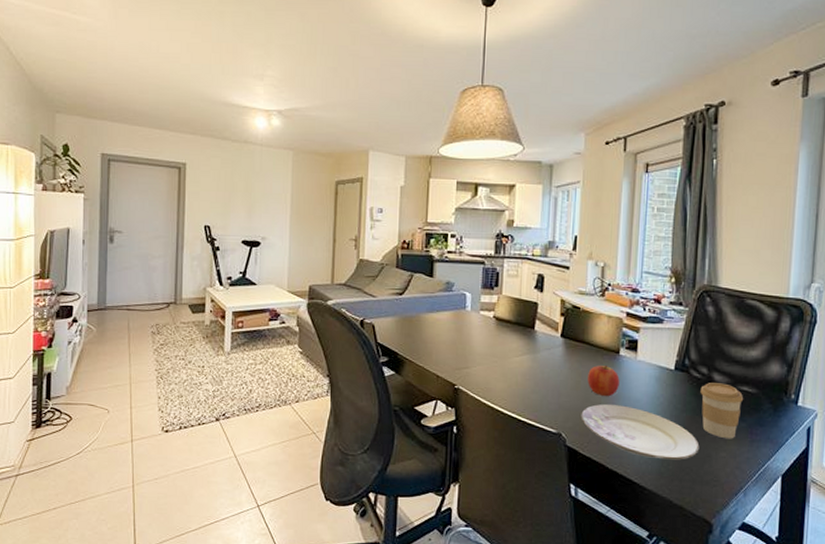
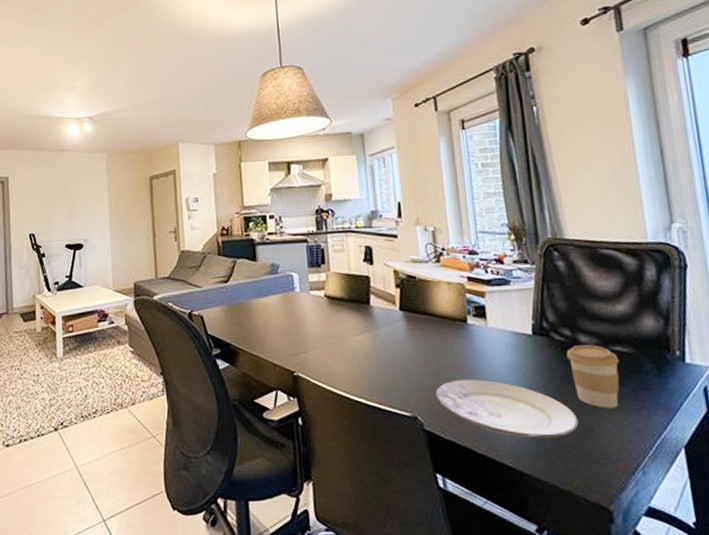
fruit: present [587,365,620,397] -> none [436,336,473,372]

